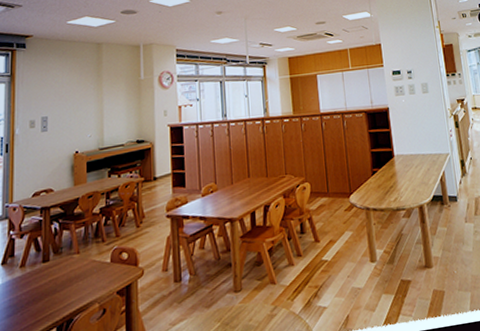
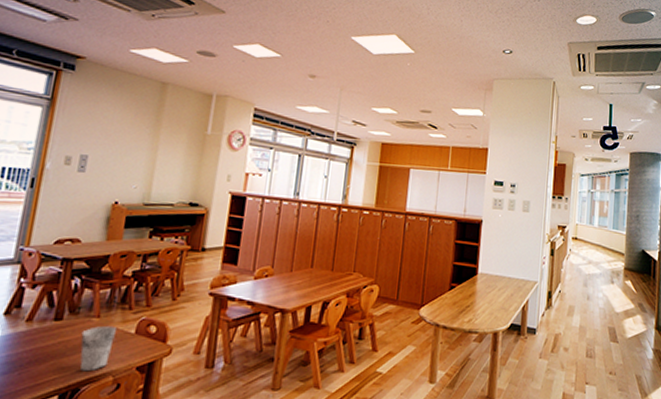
cup: none [67,259,96,303] -> present [80,325,118,372]

